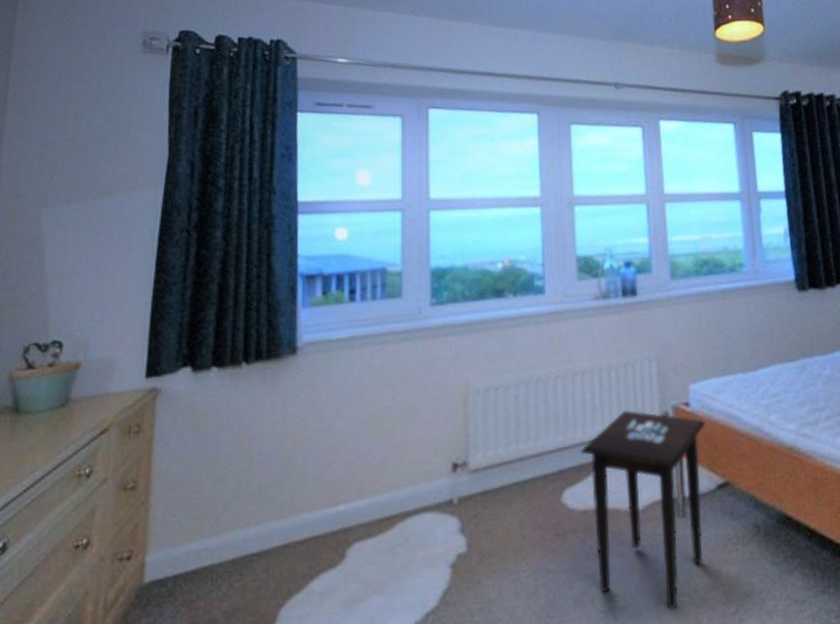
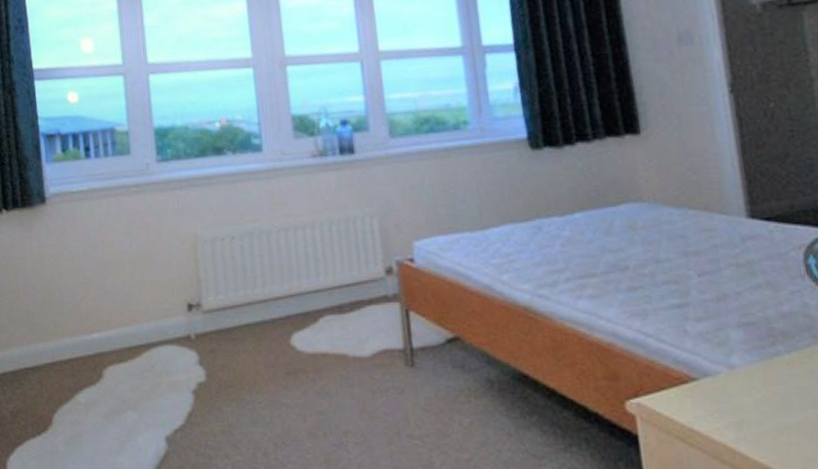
side table: present [581,409,706,609] -> none [306,263,435,450]

